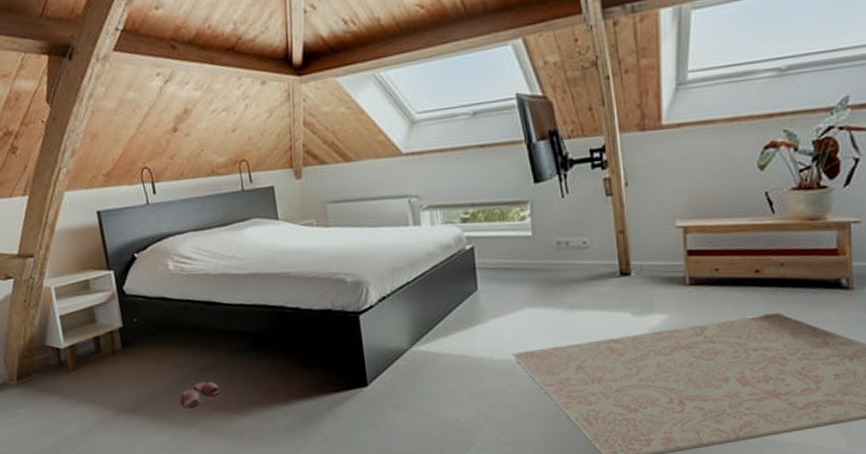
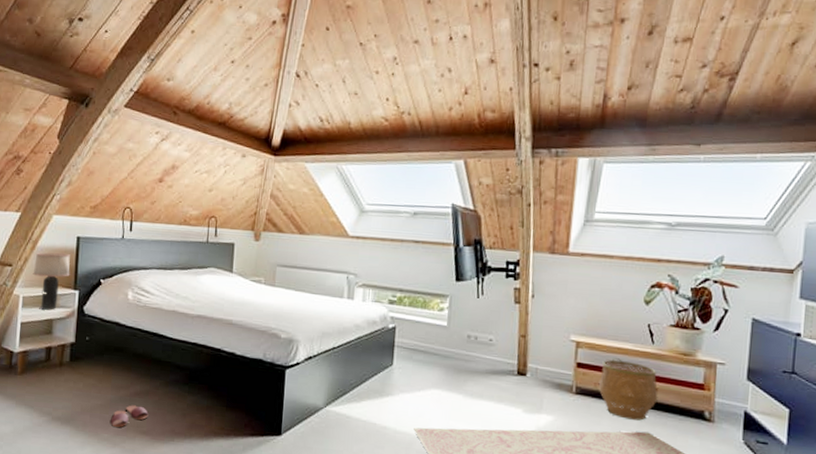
table lamp: none [57,232,99,298] -> present [33,252,70,310]
basket: none [714,237,786,303] -> present [598,358,658,421]

